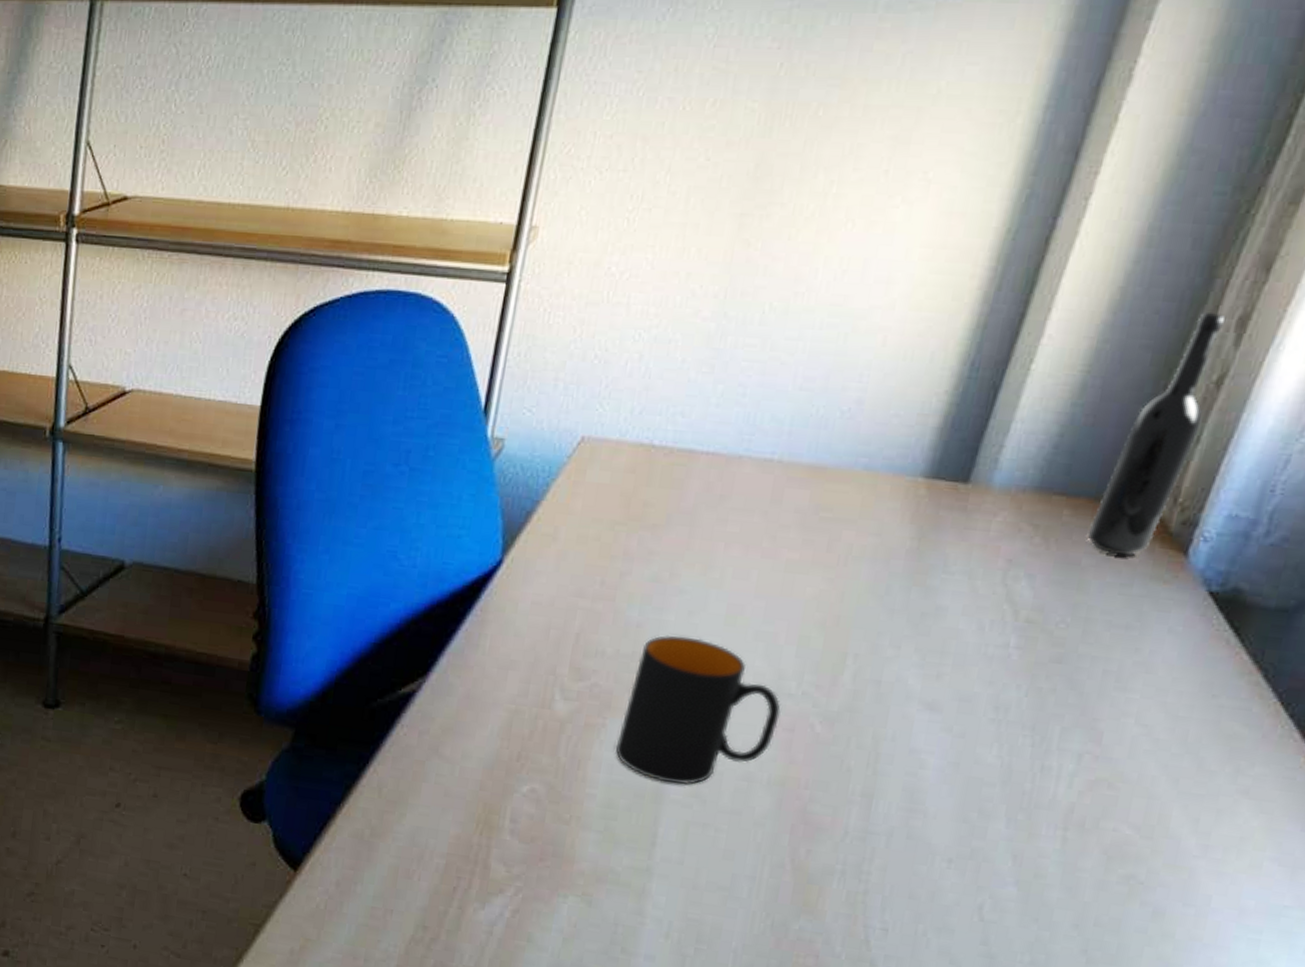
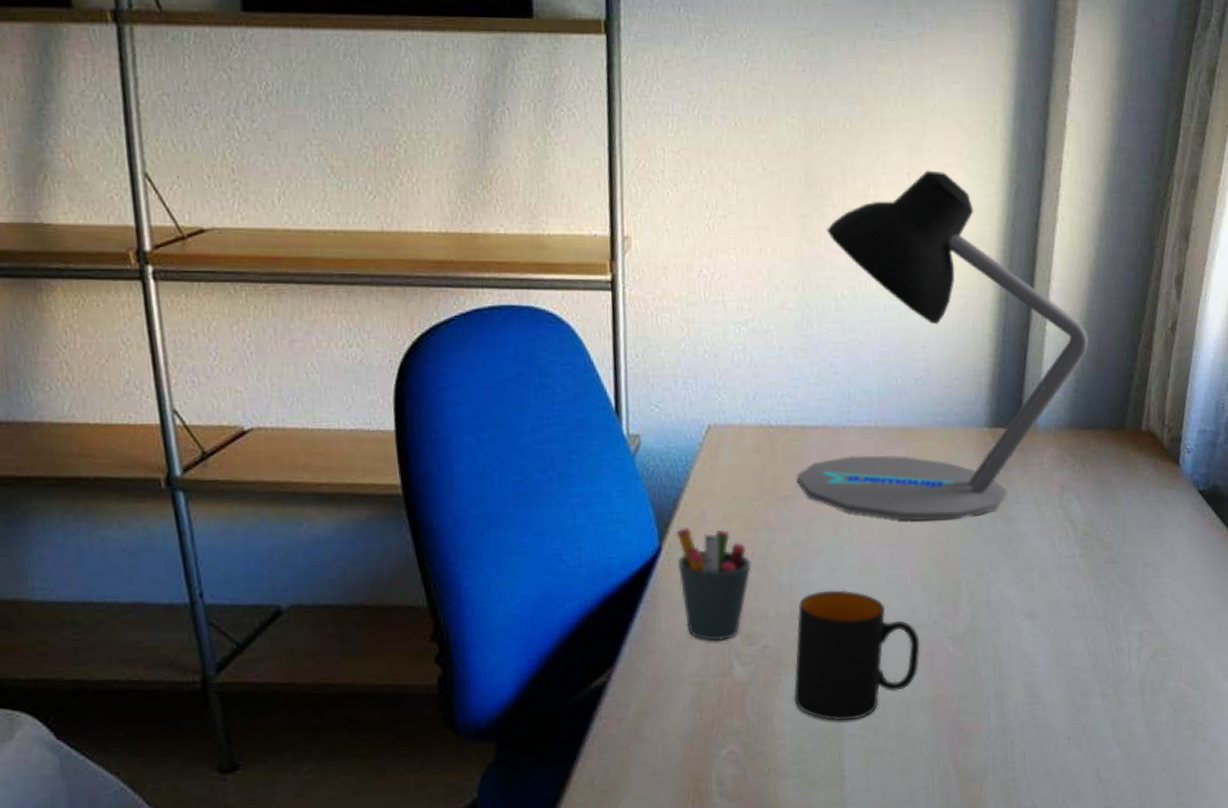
pen holder: none [512,543,599,671] -> present [676,528,752,642]
desk lamp: none [670,167,1090,581] -> present [796,170,1089,522]
bottle: present [1087,312,1227,556] -> none [1110,274,1168,472]

